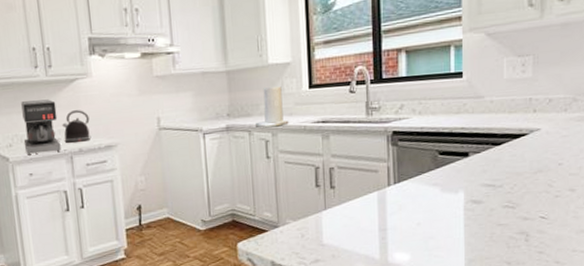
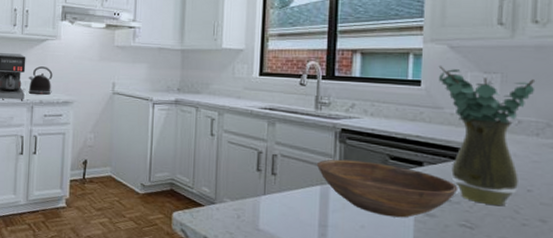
paper towel: present [254,86,289,128] -> none [202,69,236,107]
bowl: none [372,159,500,211] -> present [316,159,458,218]
vase: none [477,55,563,184] -> present [438,66,536,206]

